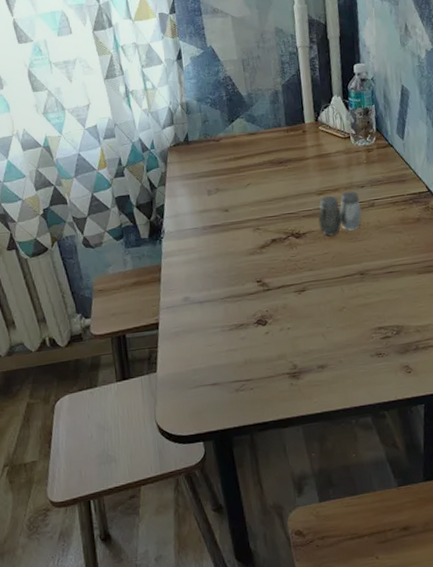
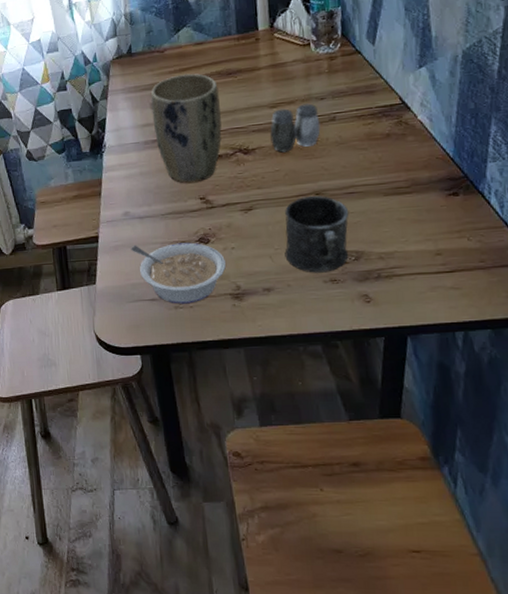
legume: none [191,324,283,387] -> present [131,242,227,304]
plant pot: none [207,162,275,267] -> present [150,73,222,184]
mug: none [334,276,391,349] -> present [285,196,349,273]

